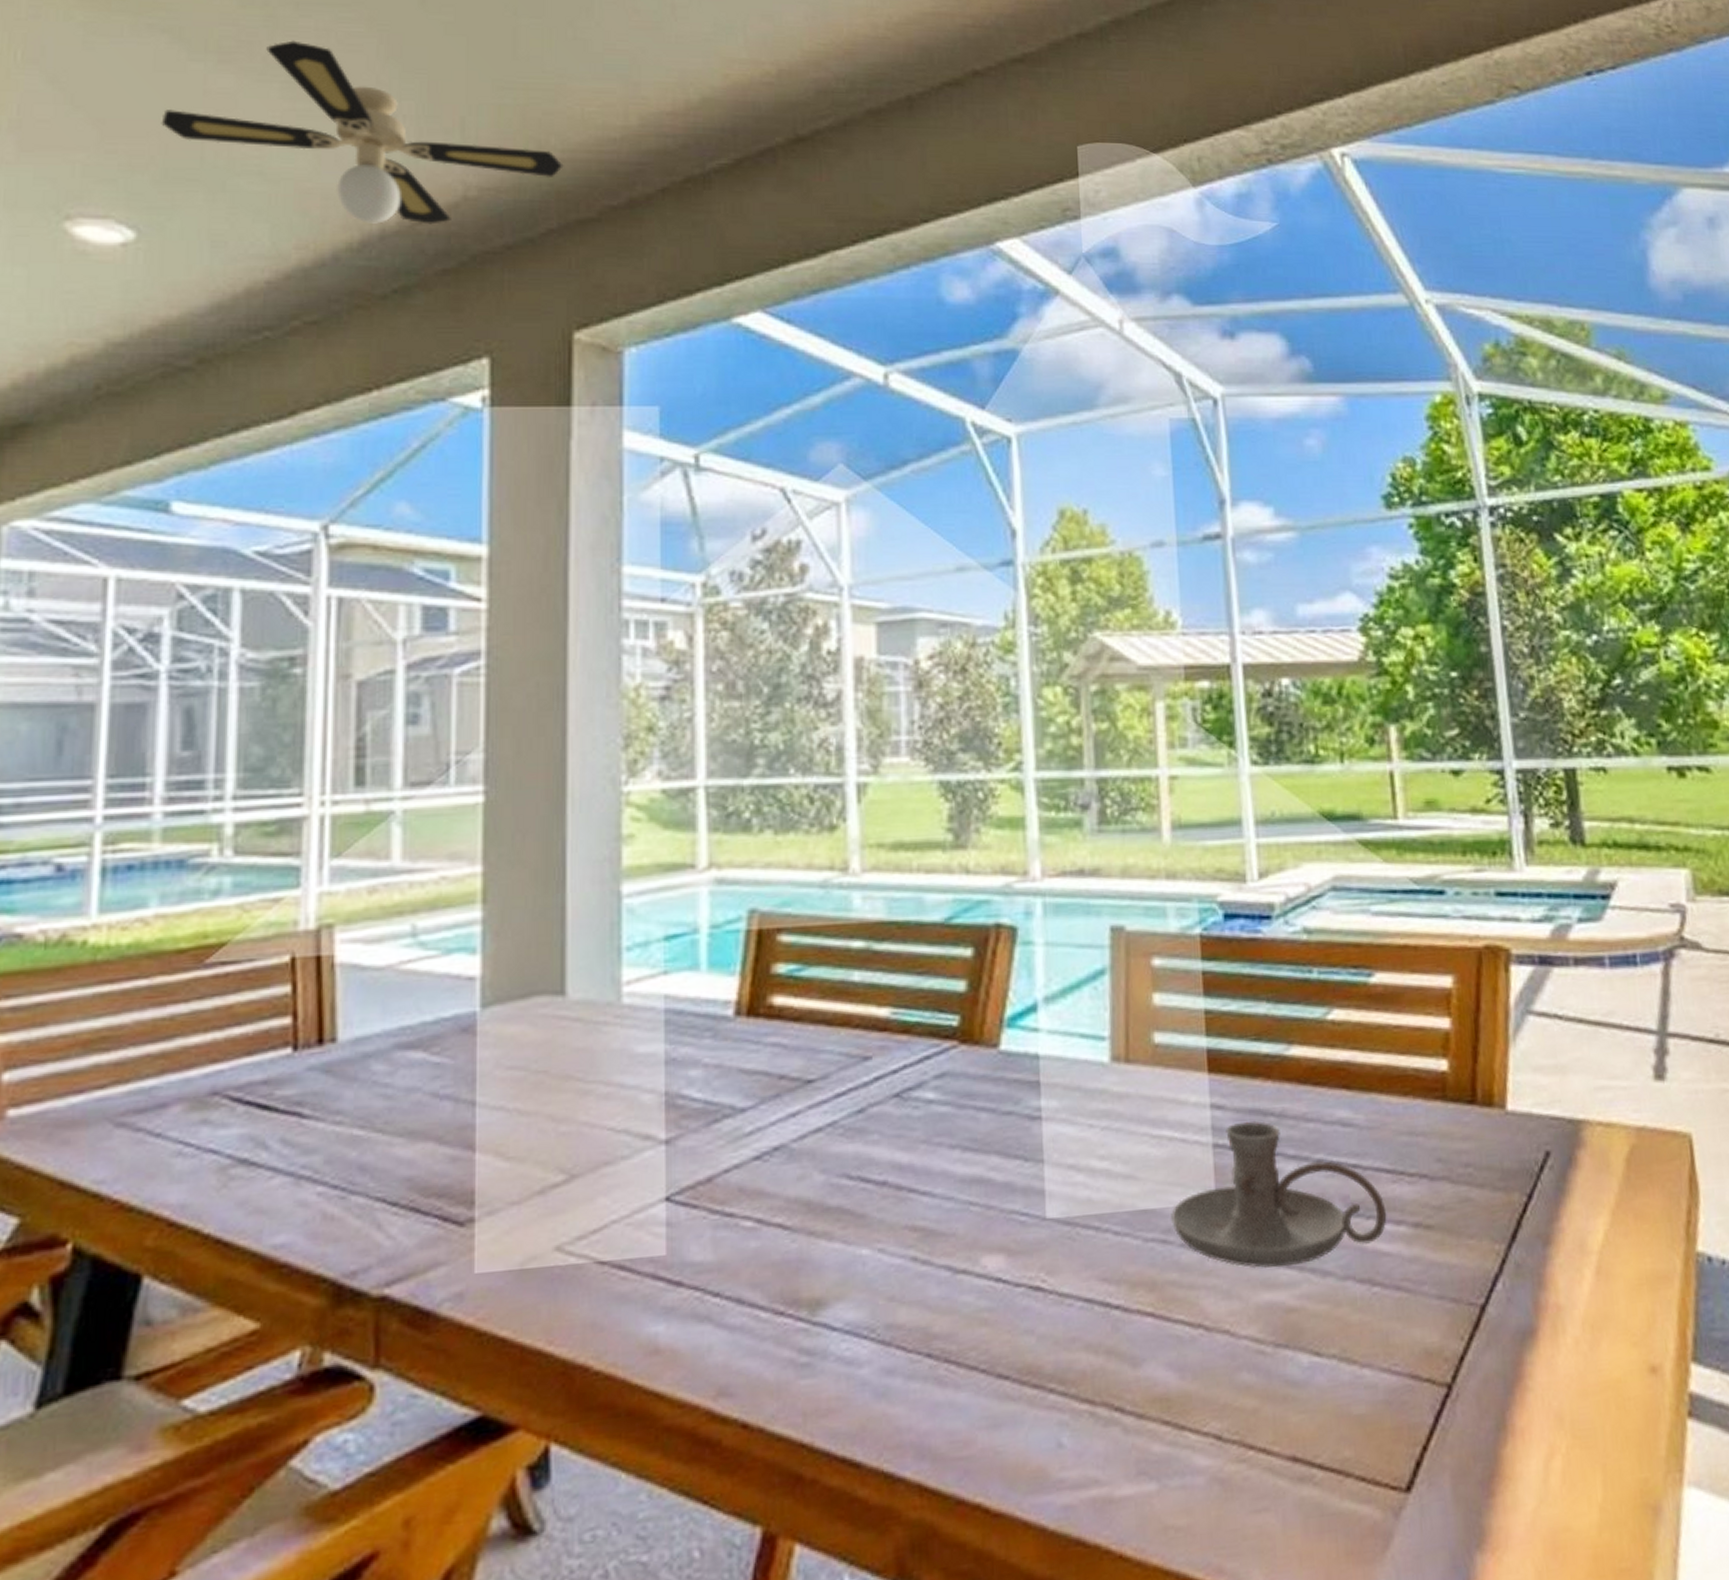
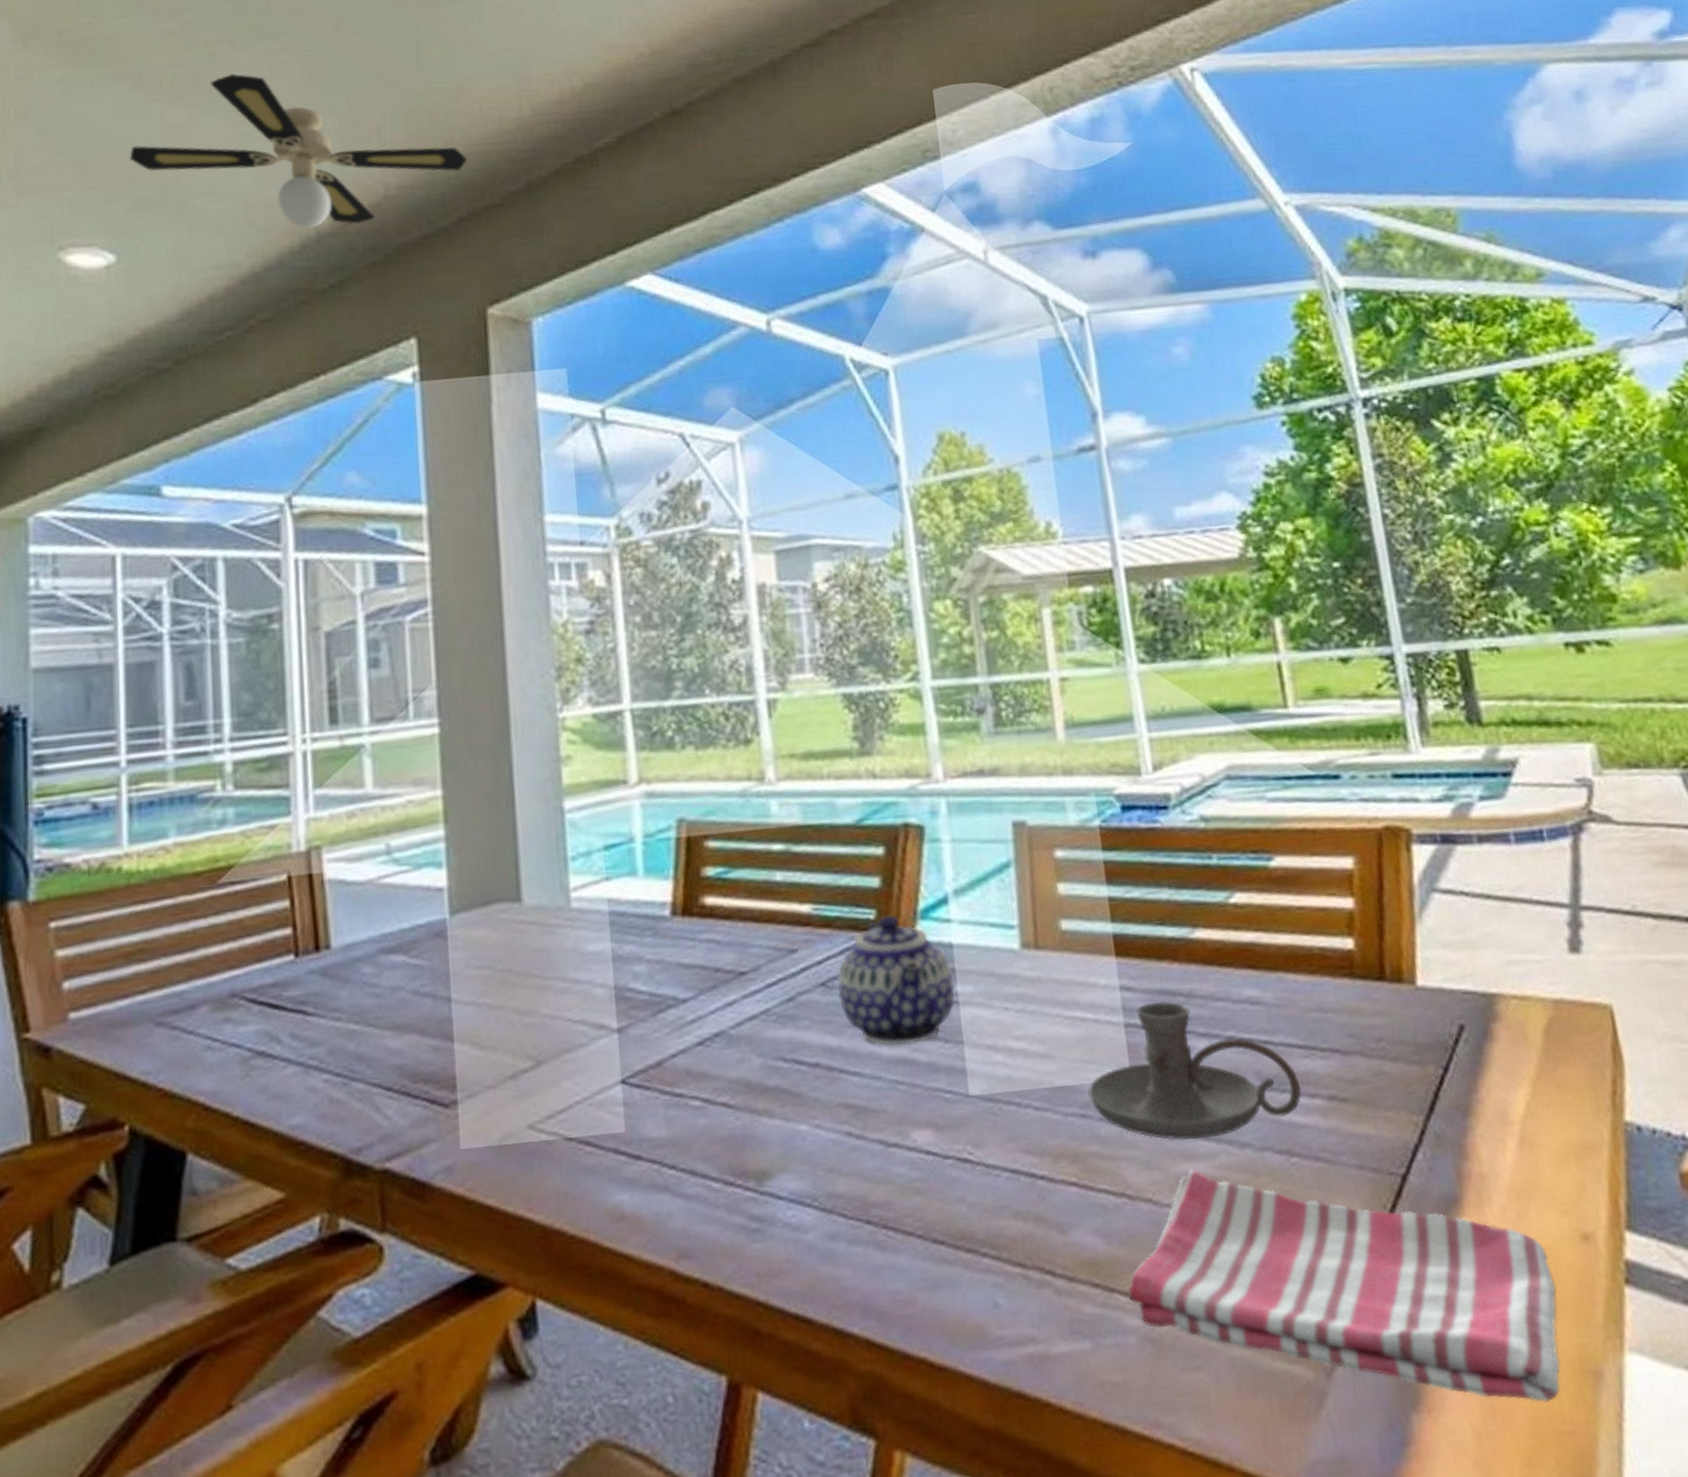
teapot: none [912,1022,1038,1164] -> present [836,915,955,1046]
dish towel: none [1199,1299,1623,1539] -> present [1128,1169,1561,1402]

